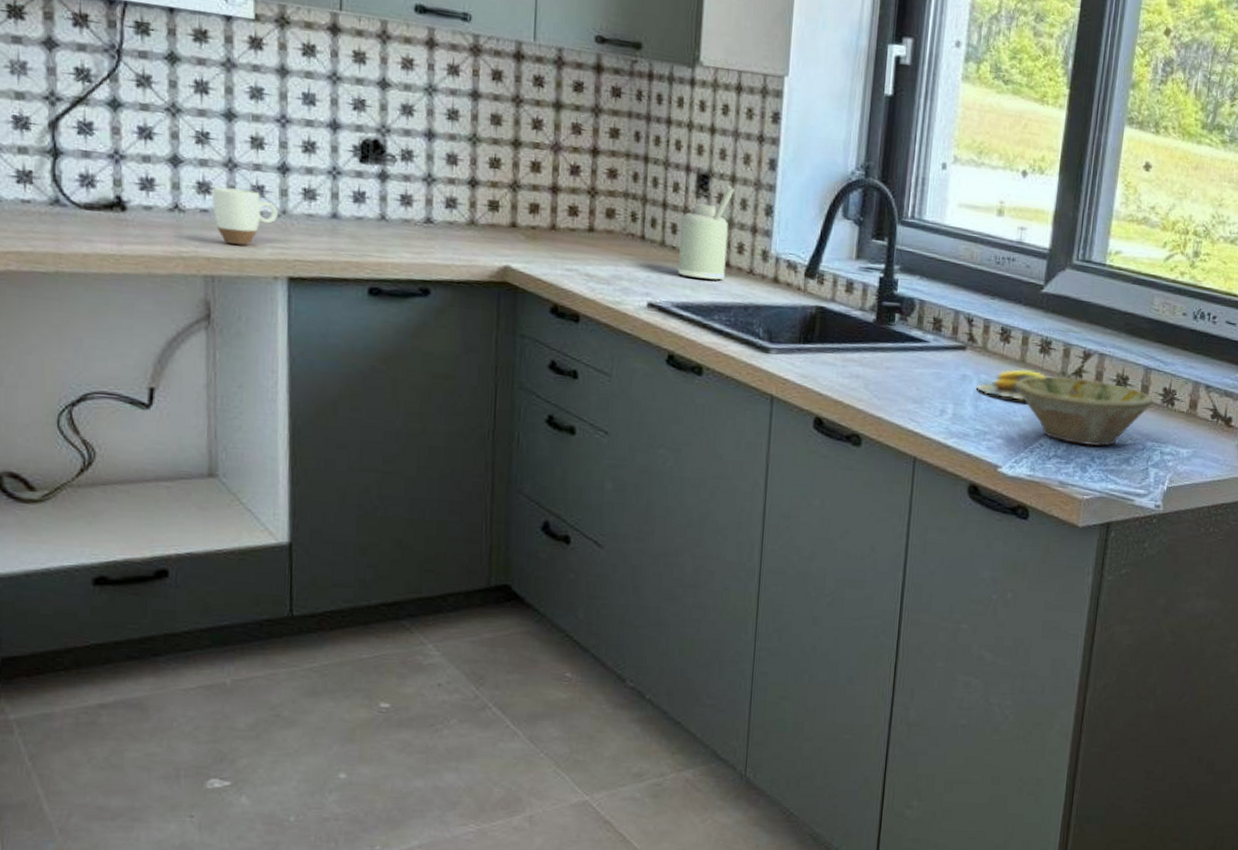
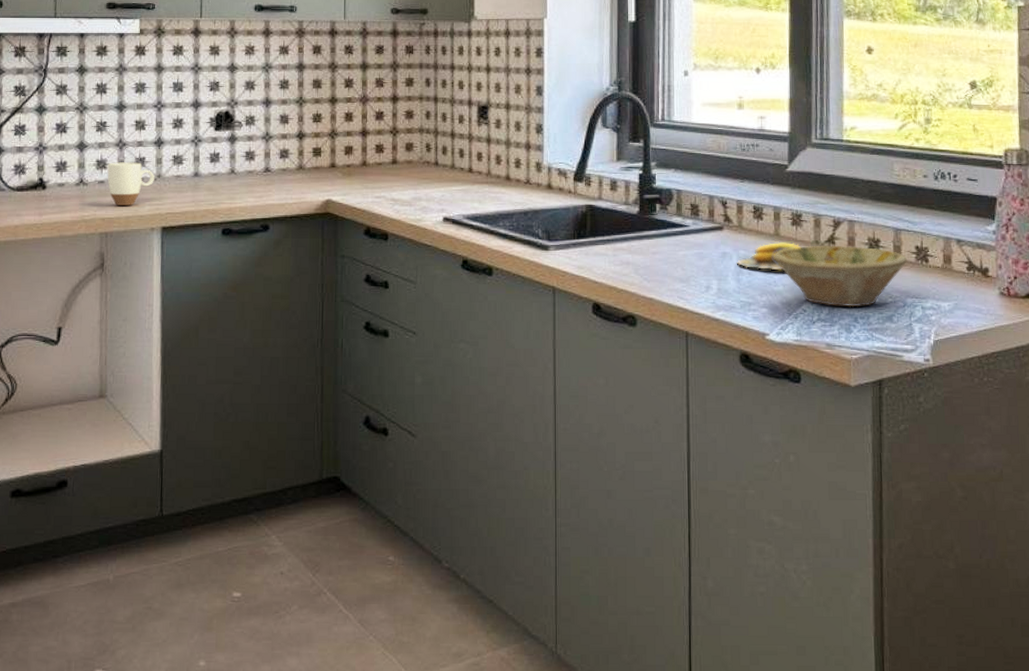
soap dispenser: present [678,186,735,281] -> none [466,113,509,193]

